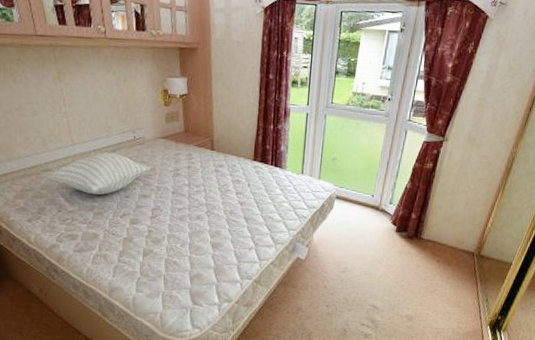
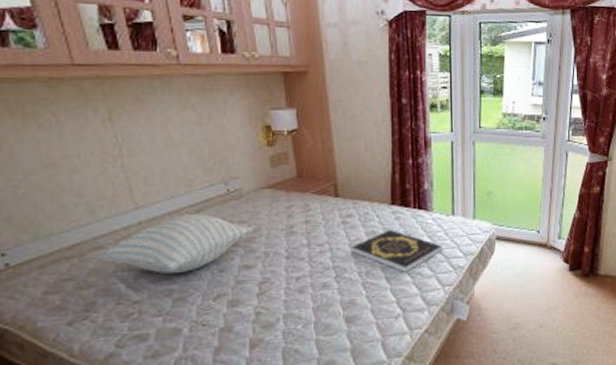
book: none [220,180,292,216] -> present [351,230,444,273]

